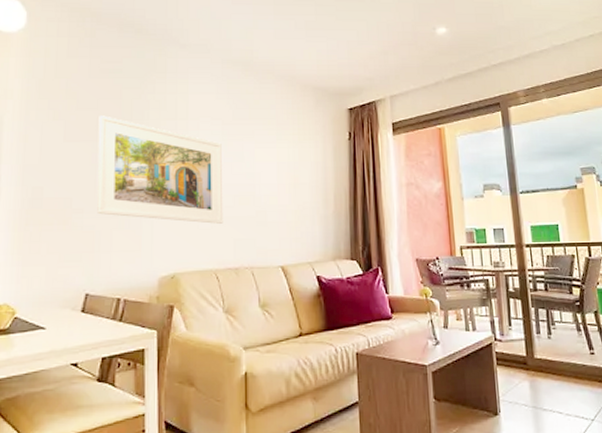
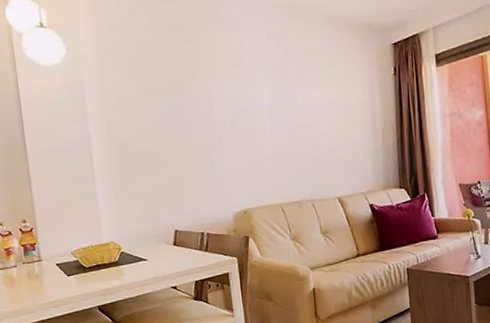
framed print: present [97,115,224,224] -> none [164,70,284,164]

